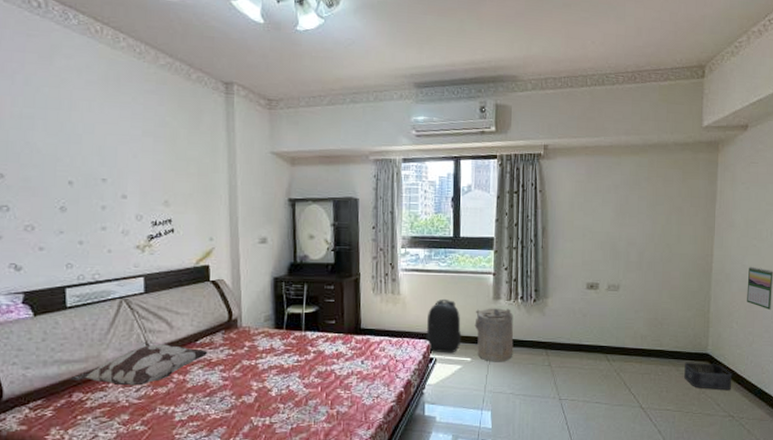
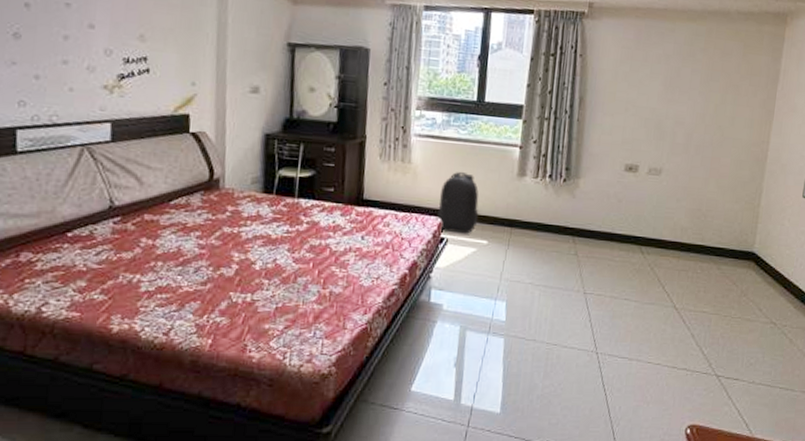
decorative pillow: present [70,344,208,386] -> none [17,201,184,249]
laundry hamper: present [474,308,514,362] -> none [494,185,539,248]
storage bin: present [684,363,732,390] -> none [725,261,779,295]

